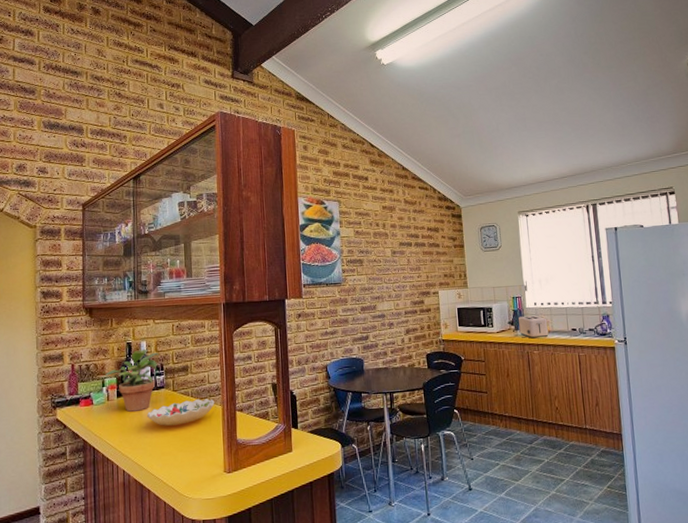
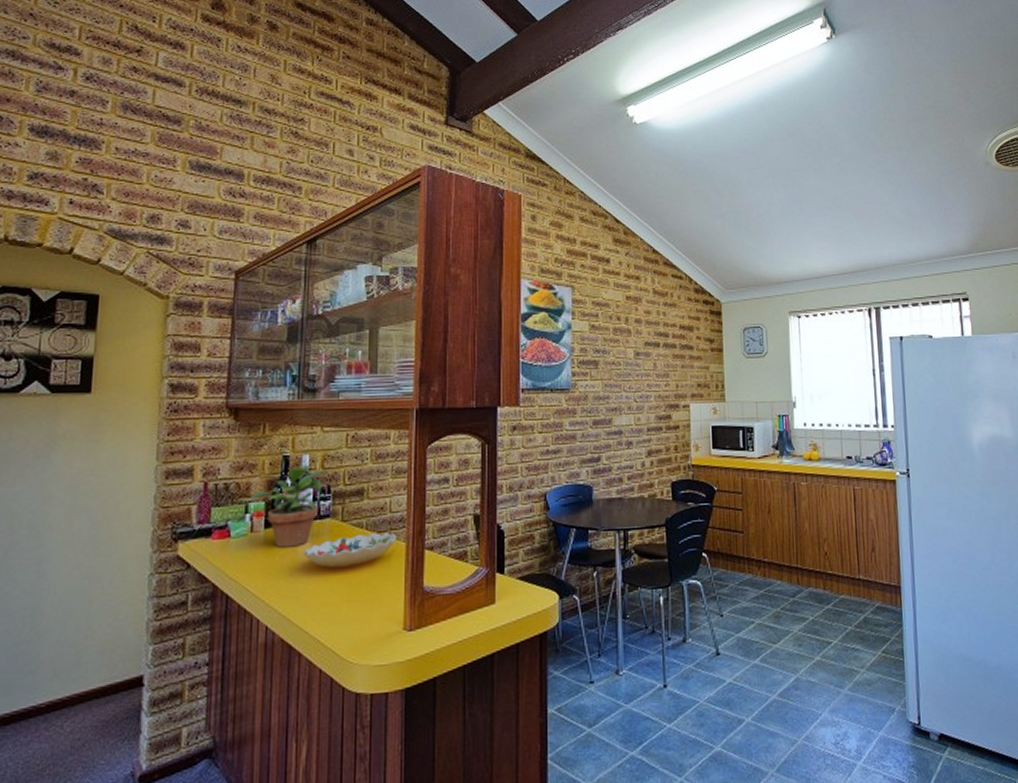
toaster: present [519,315,549,339] -> none [785,438,820,467]

